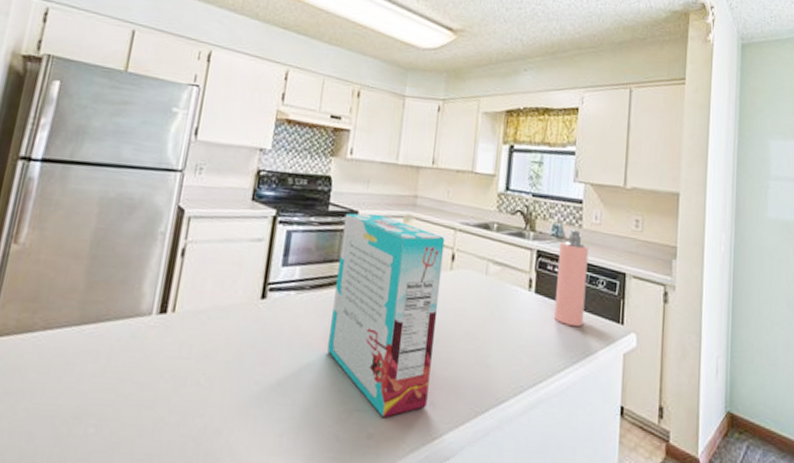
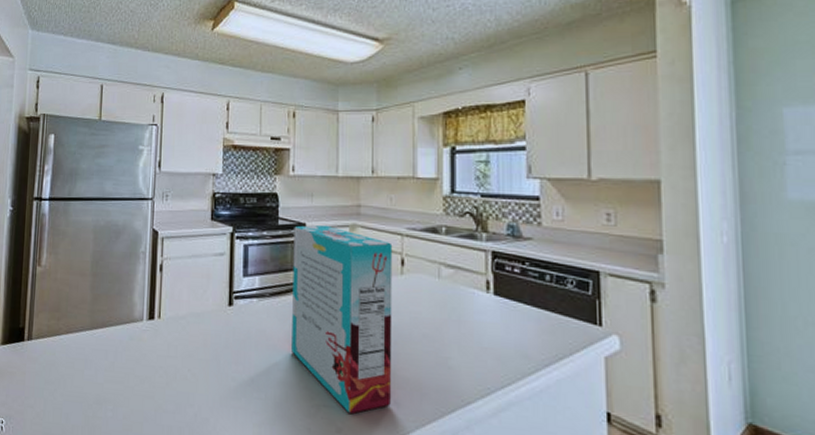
spray bottle: present [553,230,589,326] -> none [517,228,553,328]

